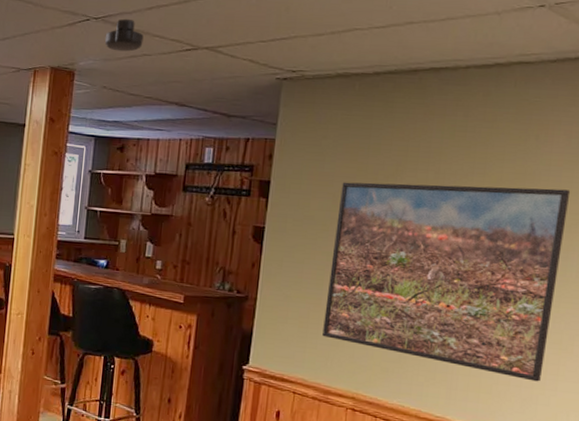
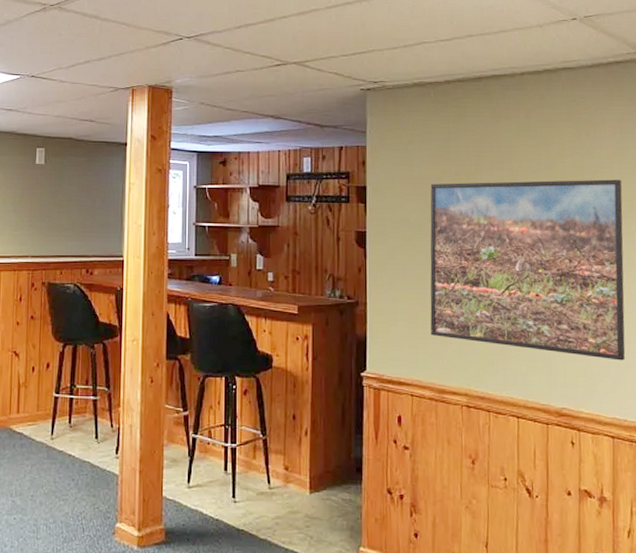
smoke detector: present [104,18,144,52] -> none [198,37,235,68]

